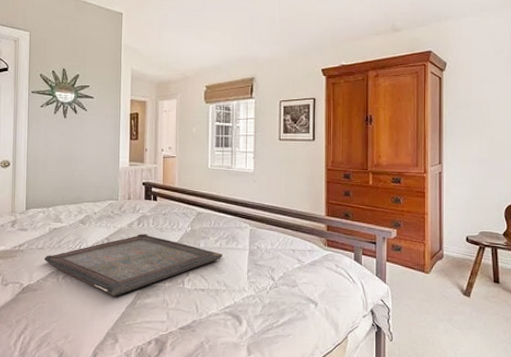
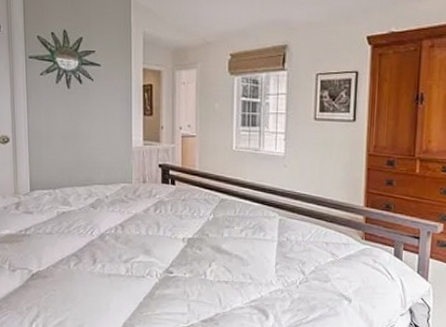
serving tray: present [44,234,222,297] -> none [53,220,248,286]

